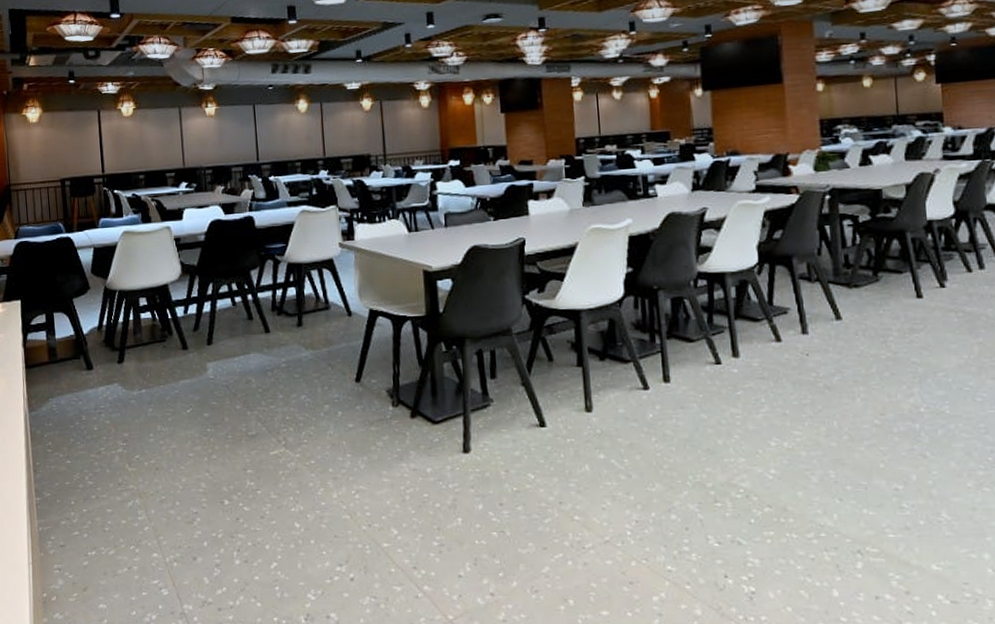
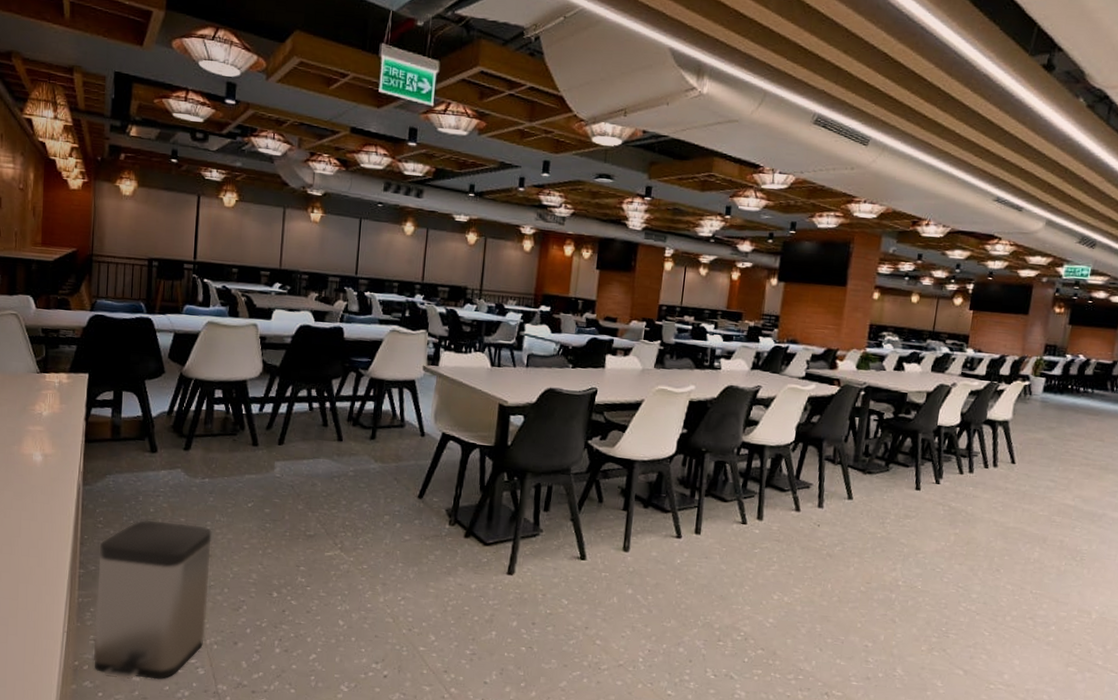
pedal bin: none [51,438,164,608] -> present [93,520,212,680]

